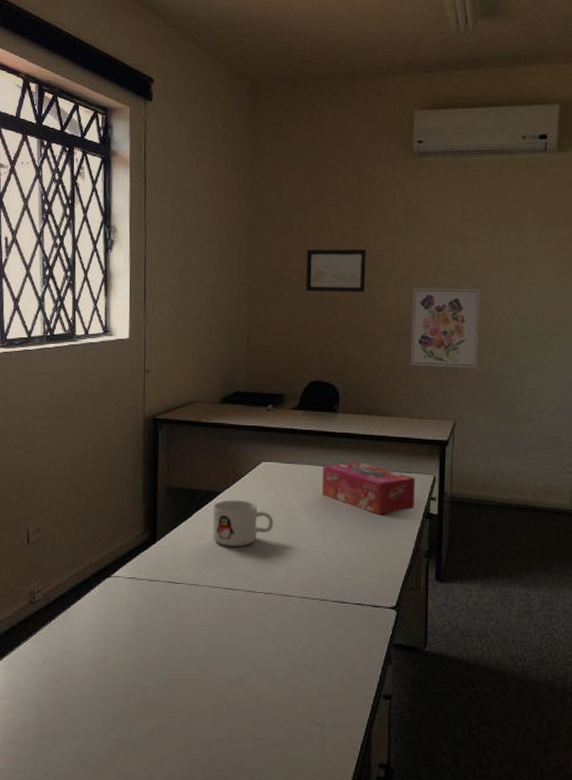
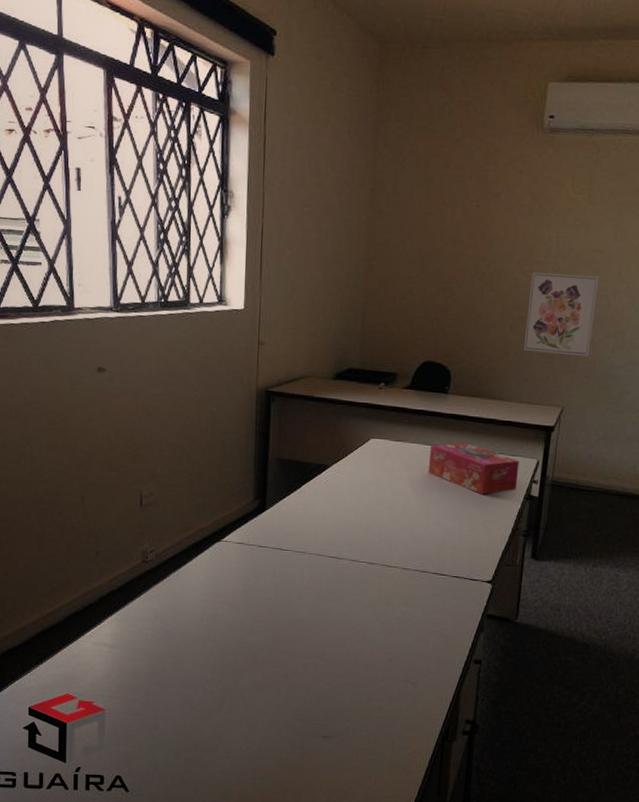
mug: present [212,500,274,546] -> none [319,473,380,518]
wall art: present [306,249,367,292] -> none [424,226,488,274]

